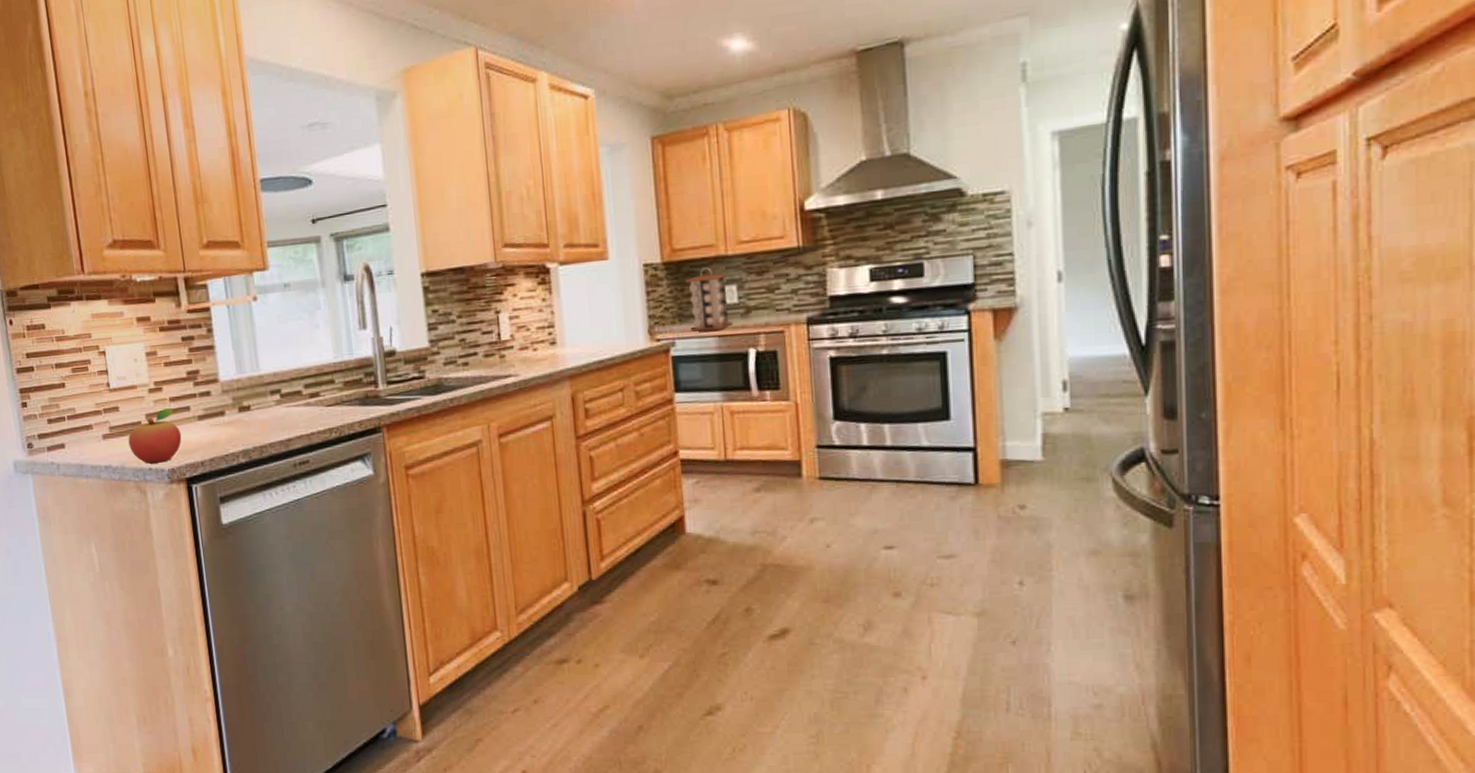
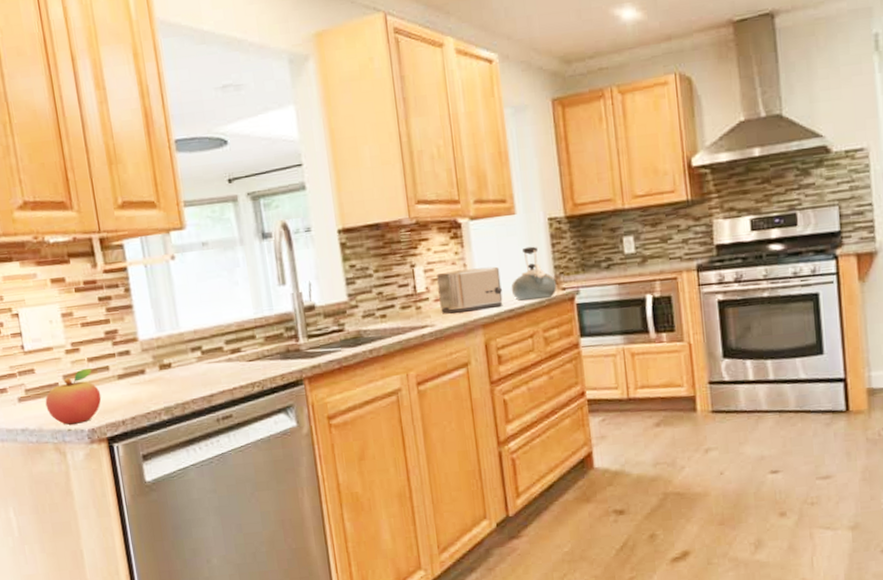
toaster: none [522,314,593,364] -> present [437,266,503,314]
kettle: none [601,294,651,353] -> present [511,246,557,302]
spice rack: present [686,267,732,332] -> none [588,220,630,281]

